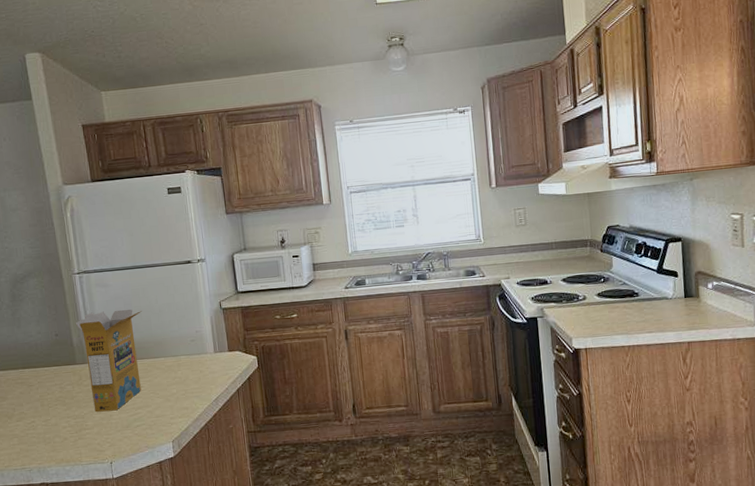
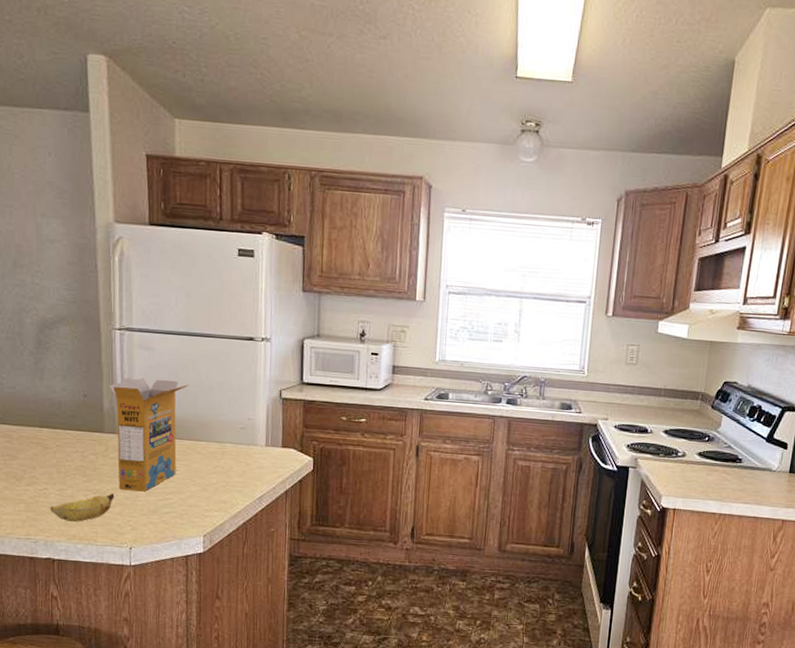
banana: none [39,416,92,448] -> present [50,493,115,522]

